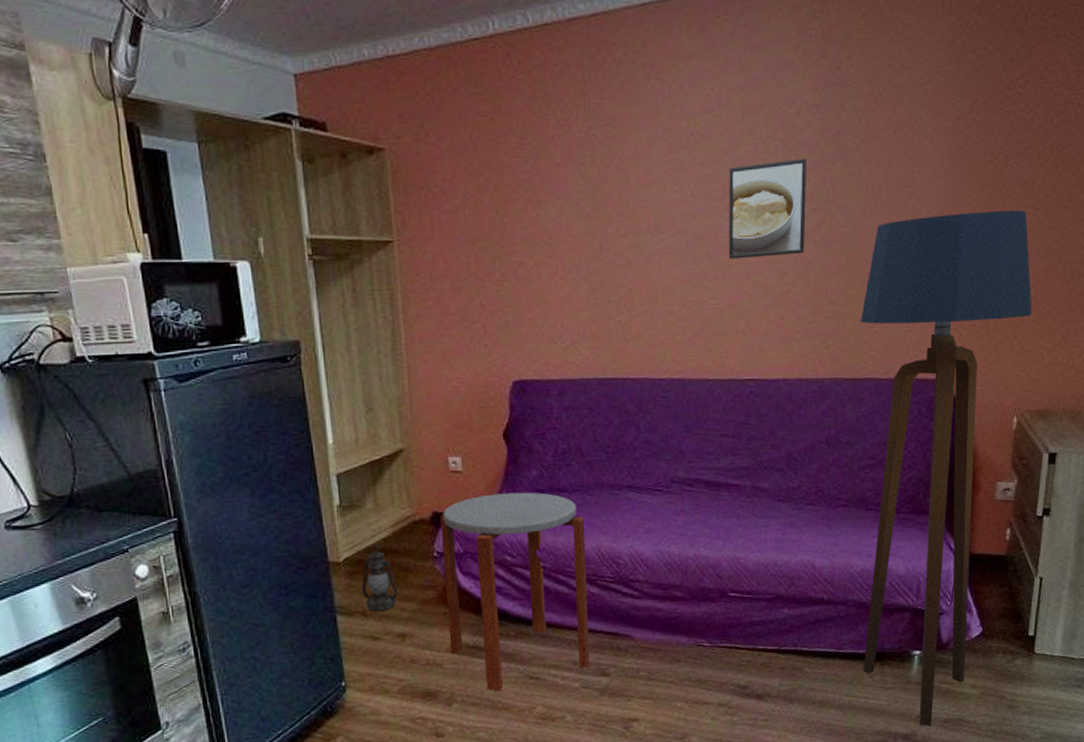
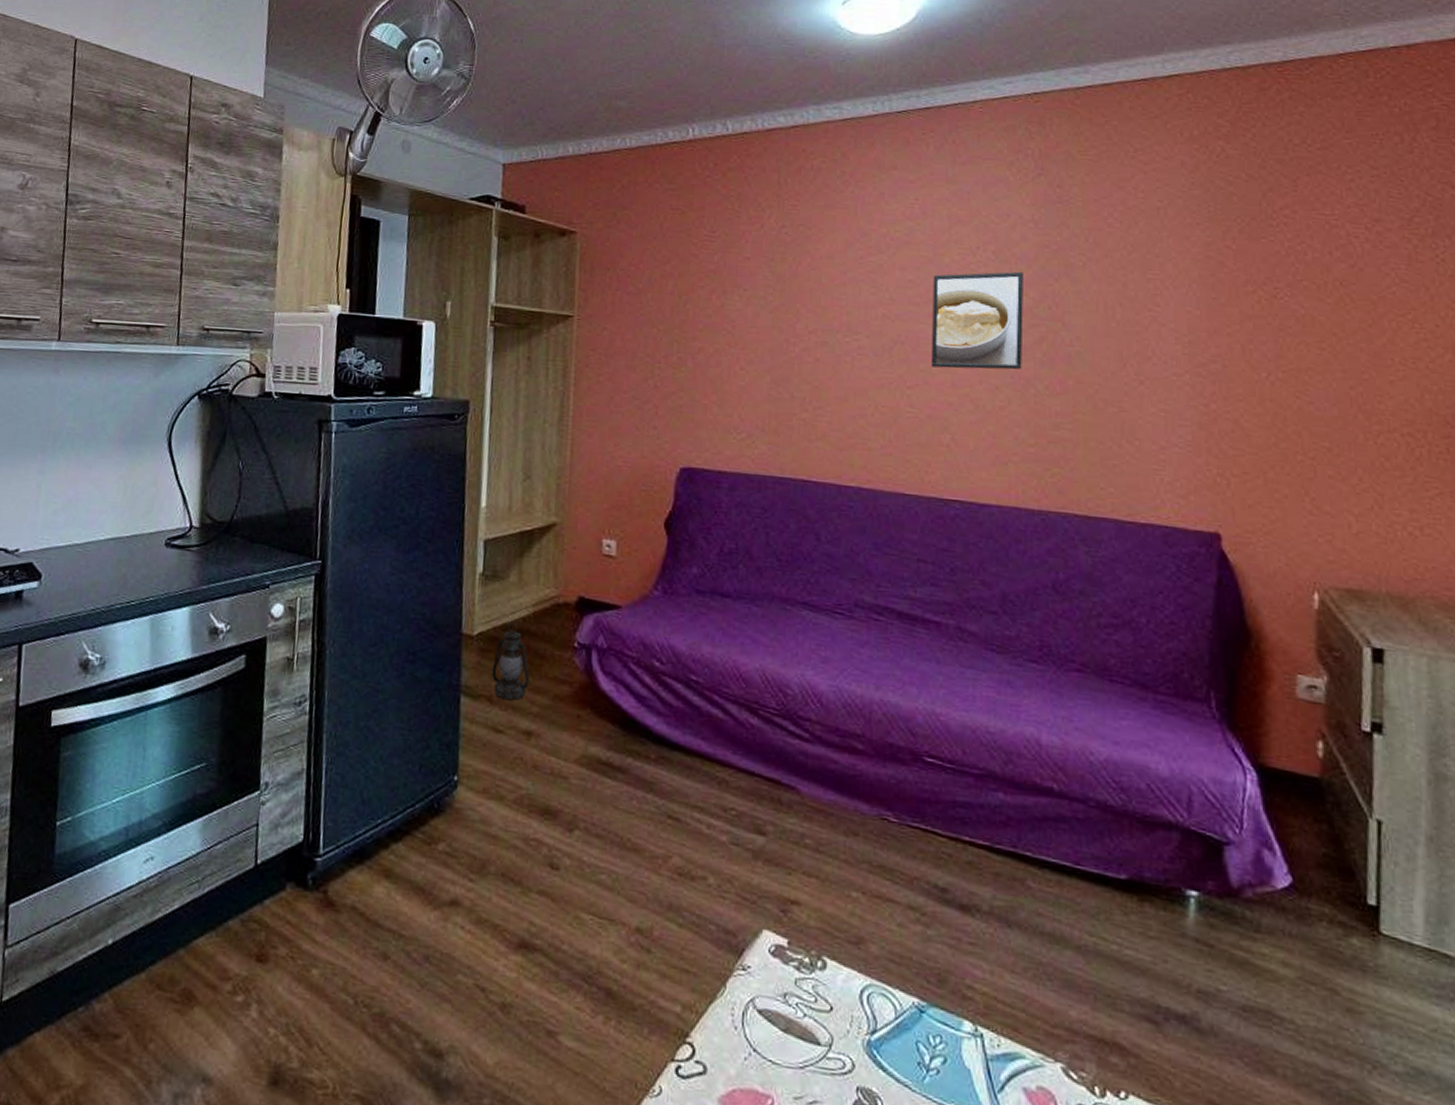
side table: present [440,492,590,692] -> none [579,587,749,826]
floor lamp: present [861,210,1032,726] -> none [1094,344,1327,1010]

